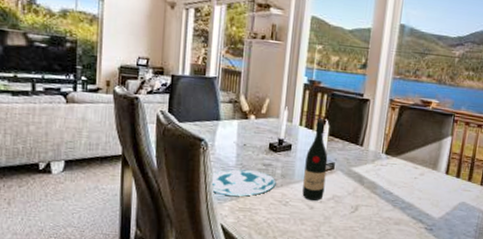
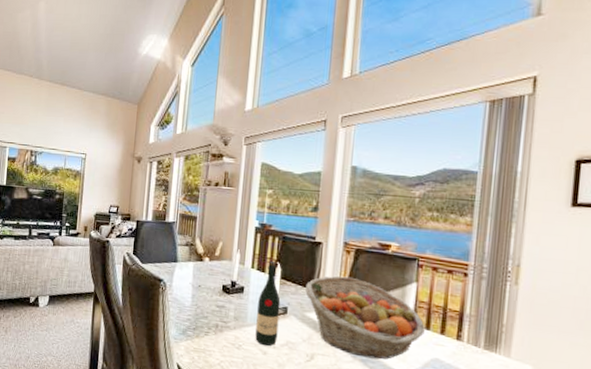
plate: present [210,169,276,196] -> none [168,309,229,337]
fruit basket: none [352,131,456,207] -> present [305,275,425,360]

